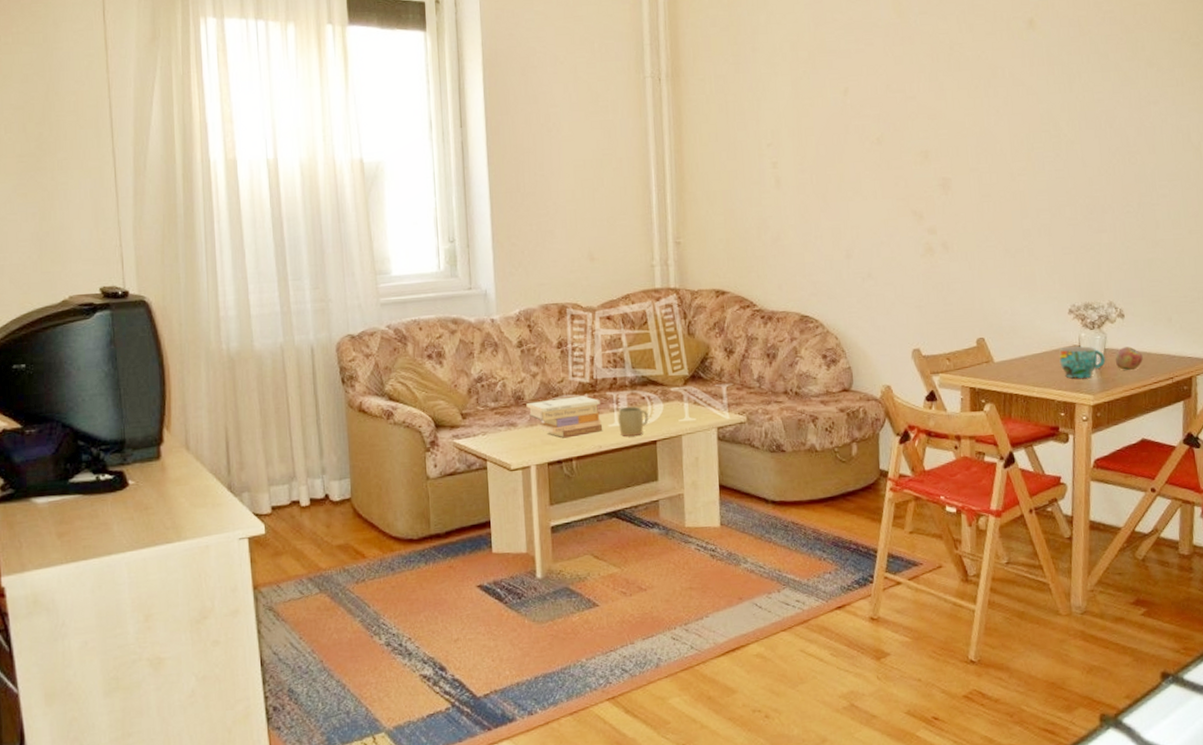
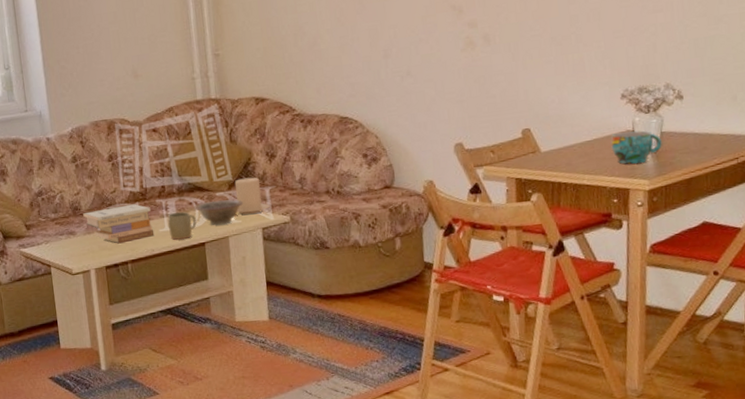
decorative bowl: none [647,395,699,423] -> present [194,199,244,225]
candle: none [690,373,727,413] -> present [234,177,270,215]
fruit: present [1115,347,1143,371] -> none [673,128,704,154]

